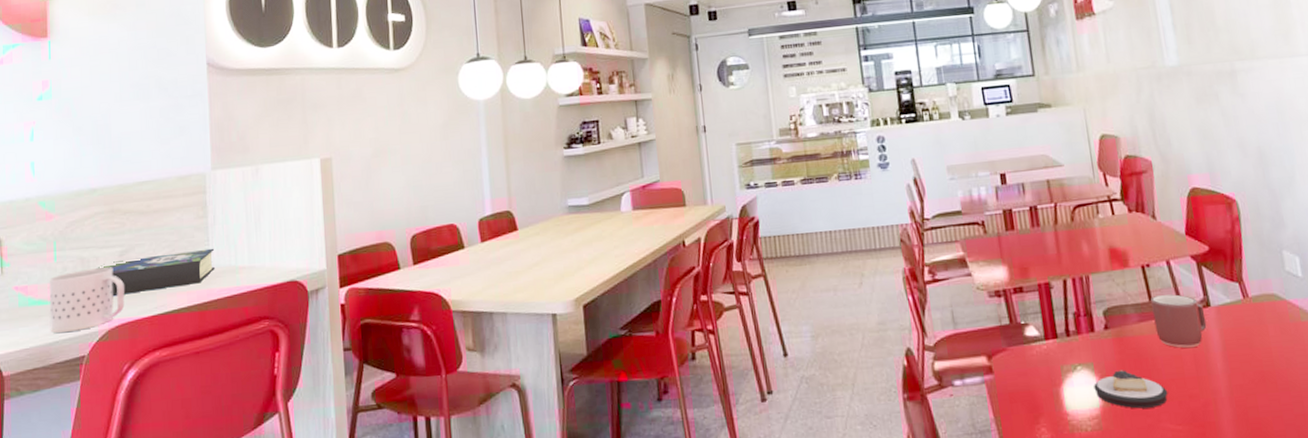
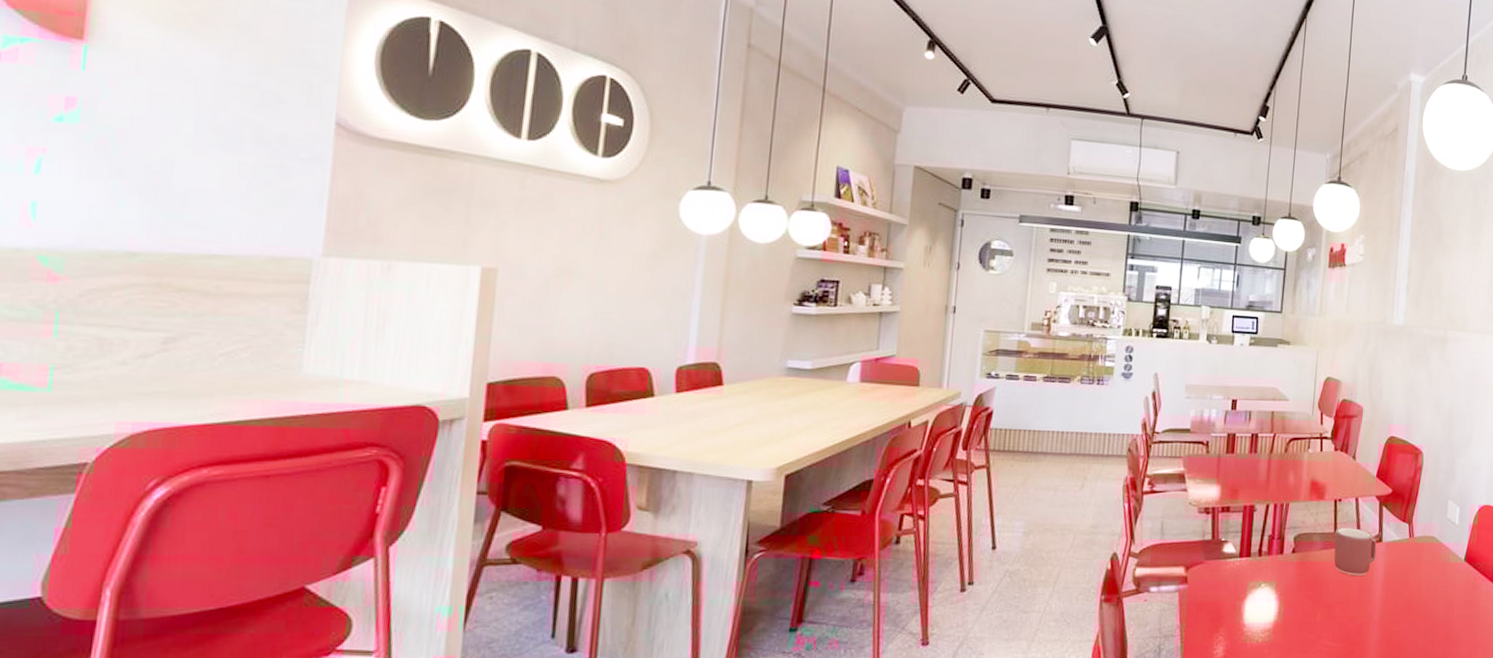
mug: present [49,267,125,334] -> none [33,353,165,431]
book: present [99,248,215,296] -> none [126,349,312,393]
cake slice: present [1094,370,1168,409] -> none [1272,590,1332,626]

